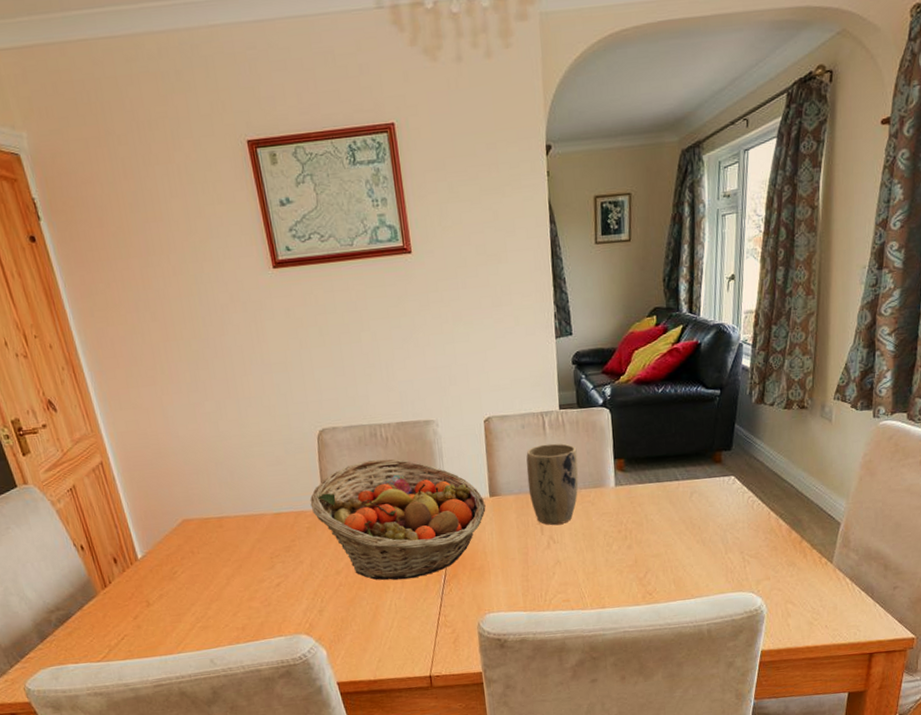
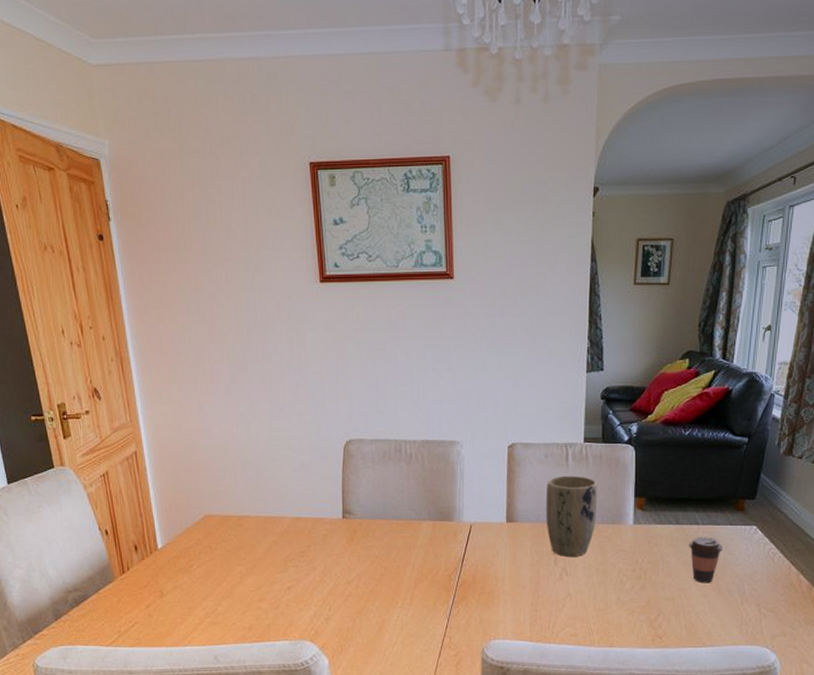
fruit basket: present [310,459,486,580] -> none [329,474,501,597]
coffee cup: none [671,491,704,537] -> present [689,537,723,583]

